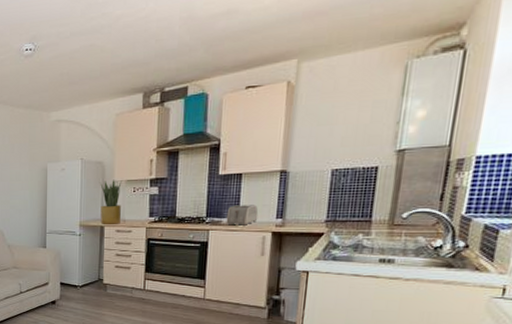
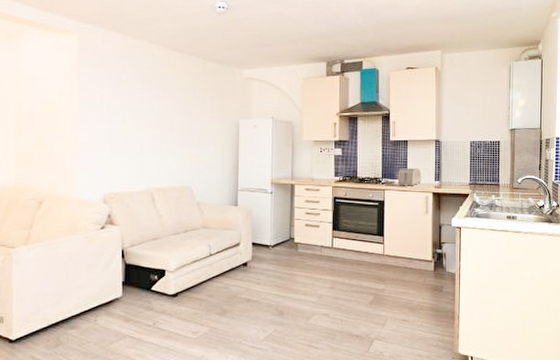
planter: present [100,179,123,225] -> none [290,139,311,184]

